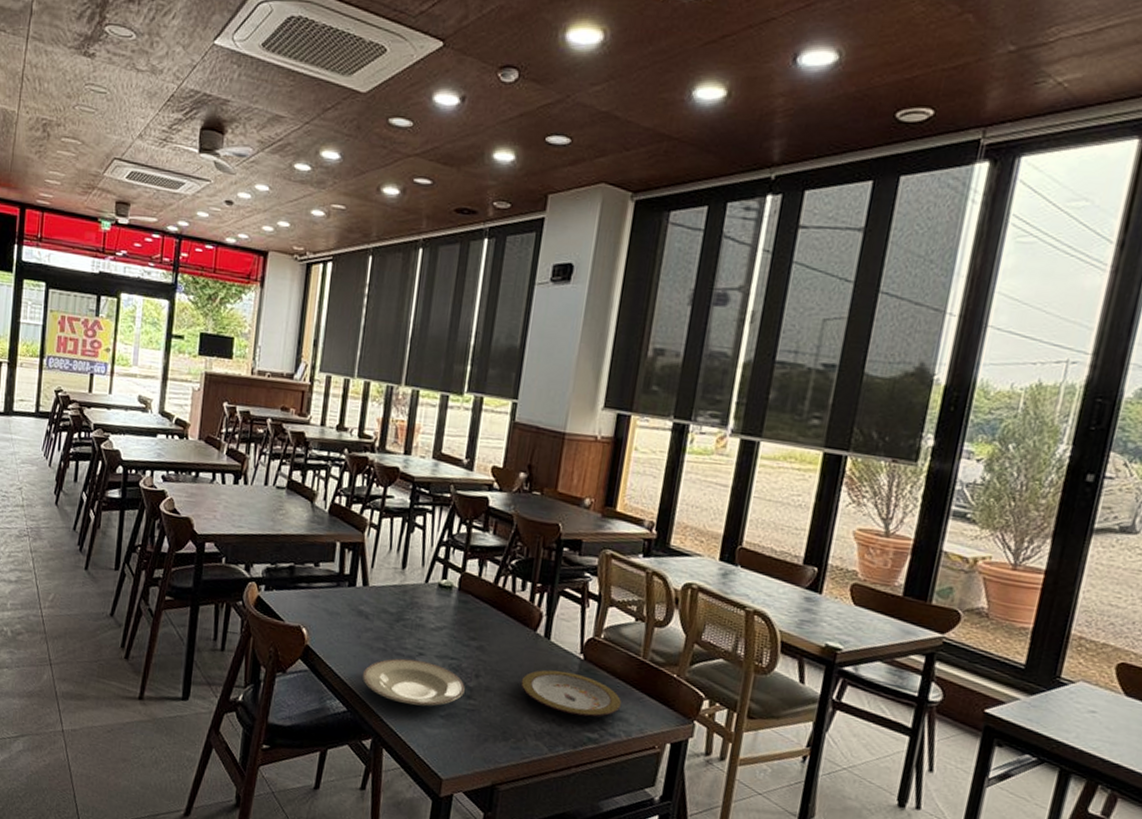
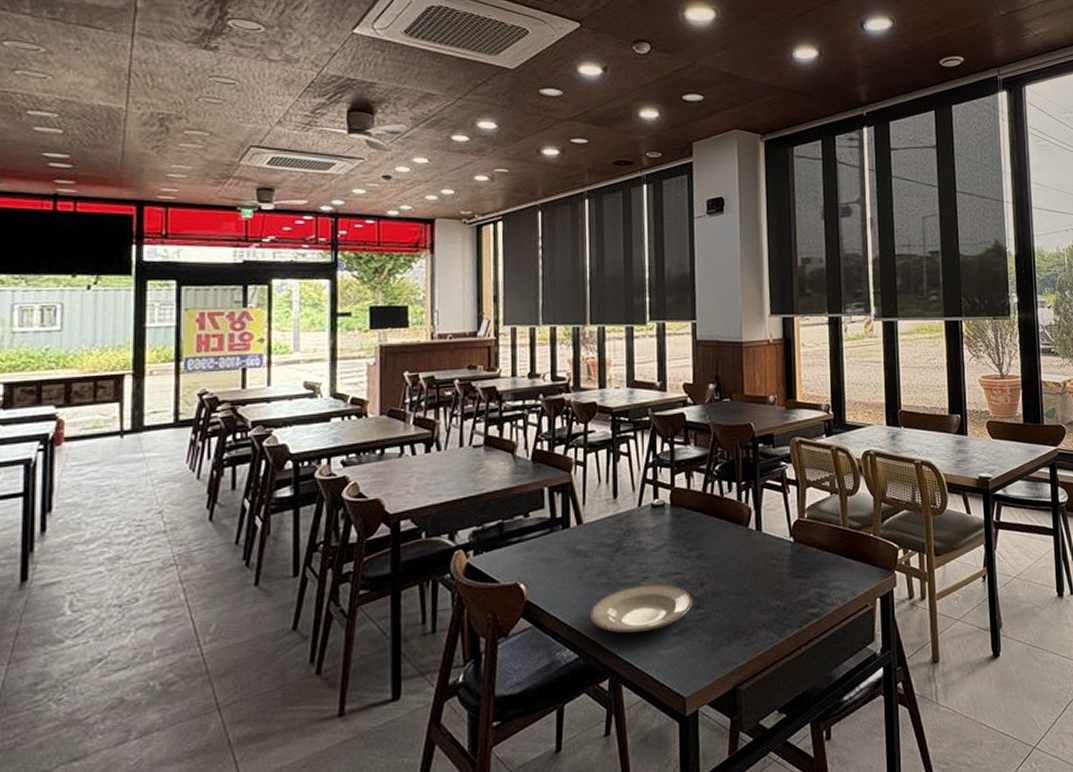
plate: present [520,670,622,717] -> none [743,556,834,597]

